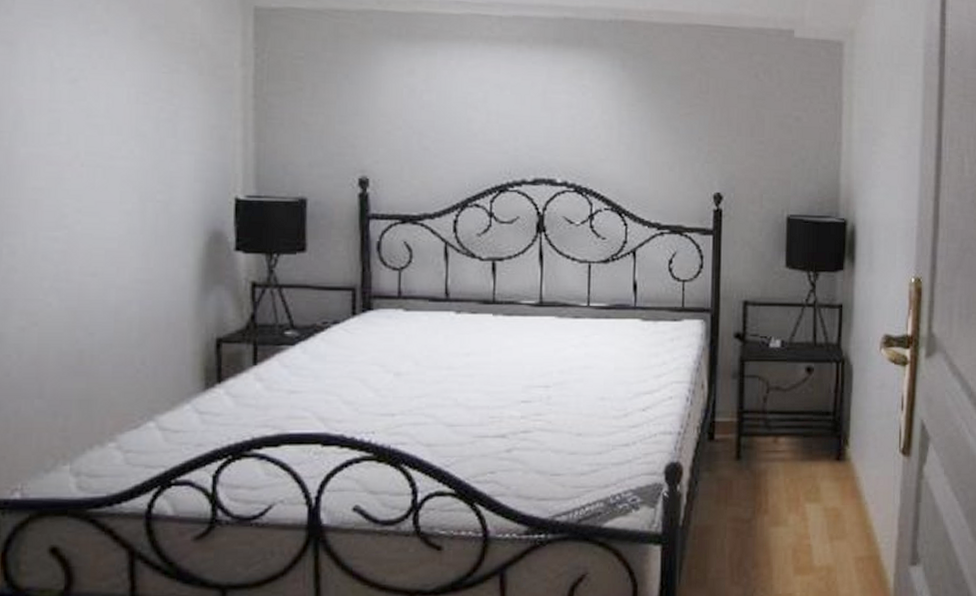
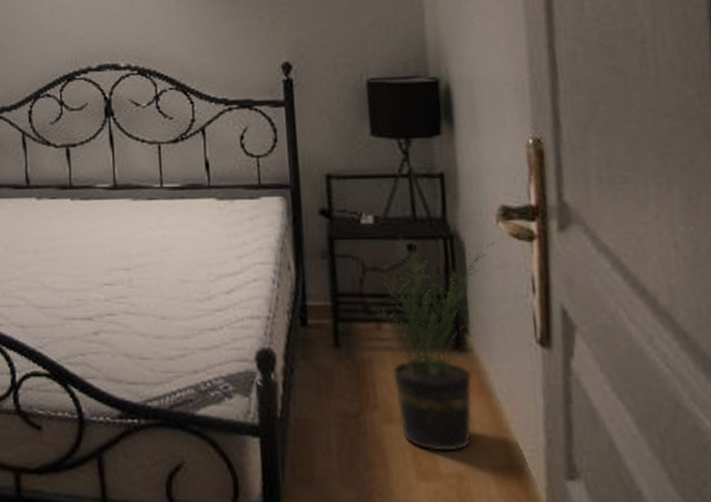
potted plant: none [770,358,878,548] -> present [370,235,496,451]

